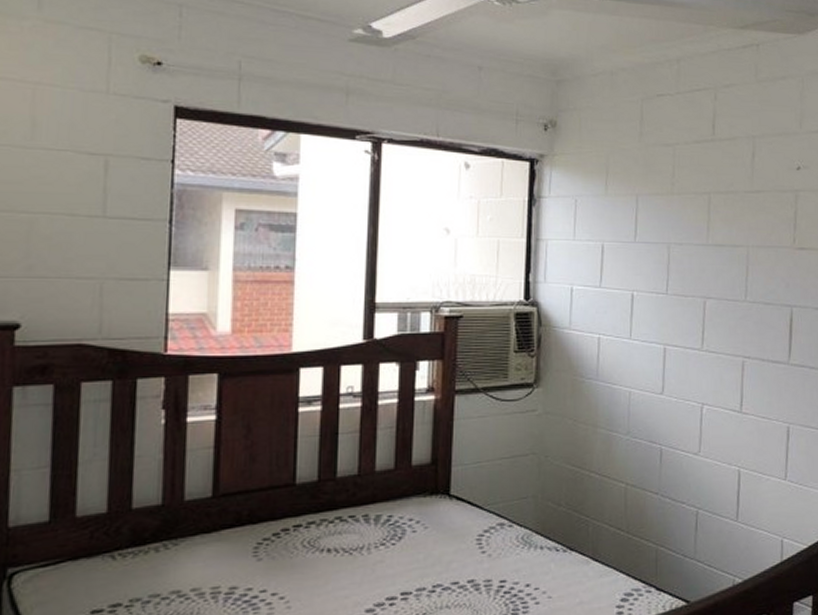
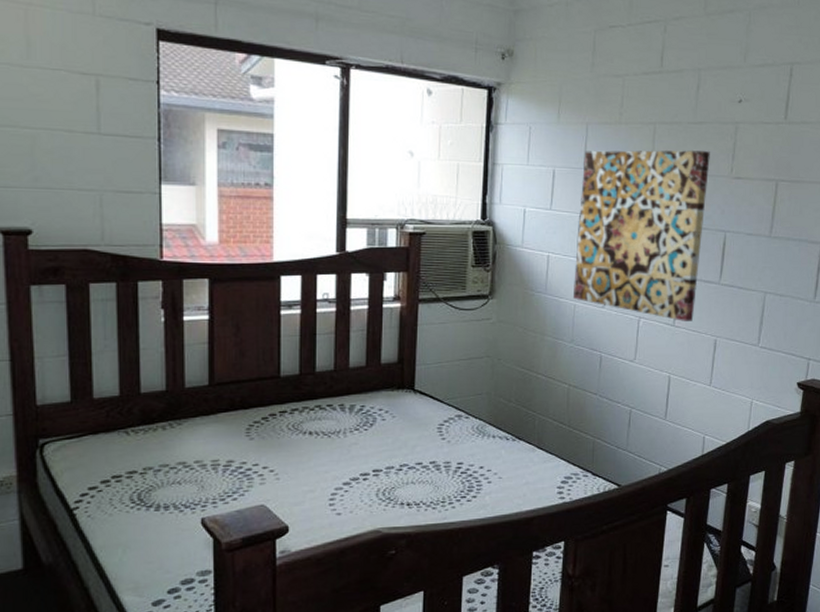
wall art: none [627,219,770,407] -> present [572,149,710,321]

